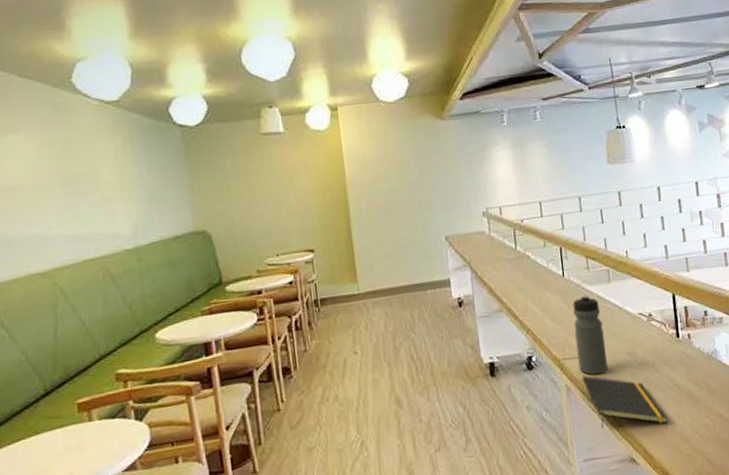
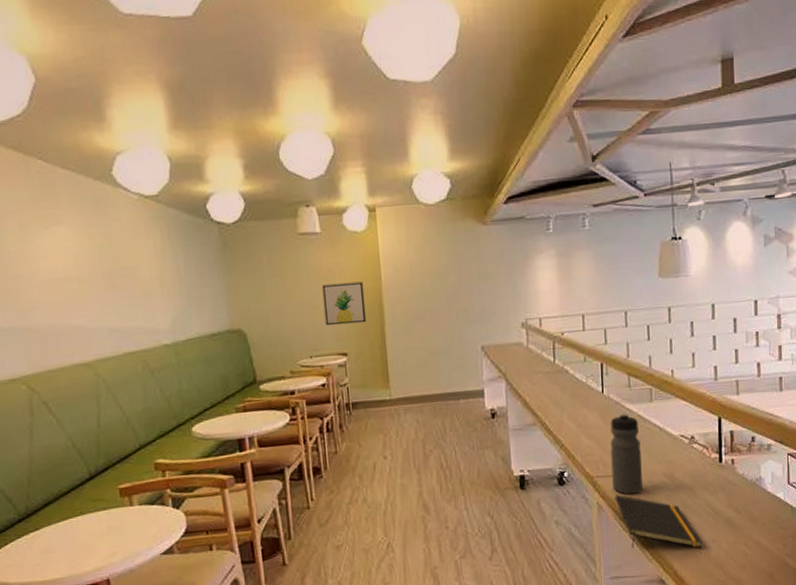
wall art: none [286,178,332,224] -> present [322,281,367,326]

